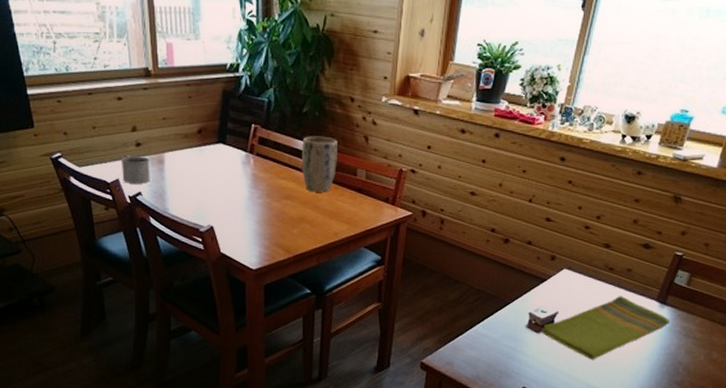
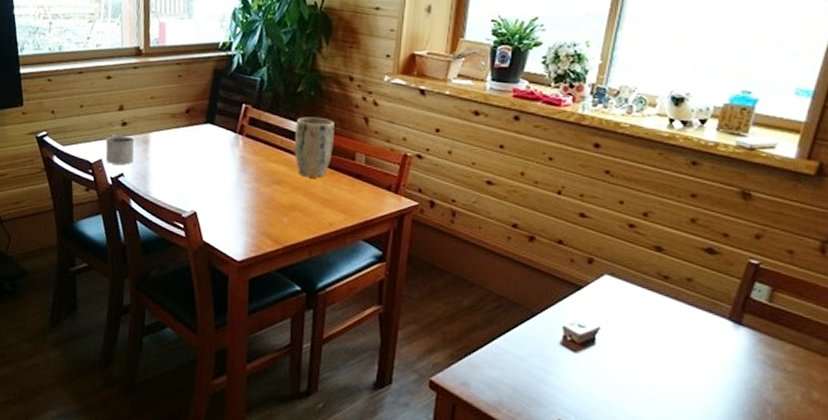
dish towel: present [542,295,669,360] -> none [580,310,748,391]

